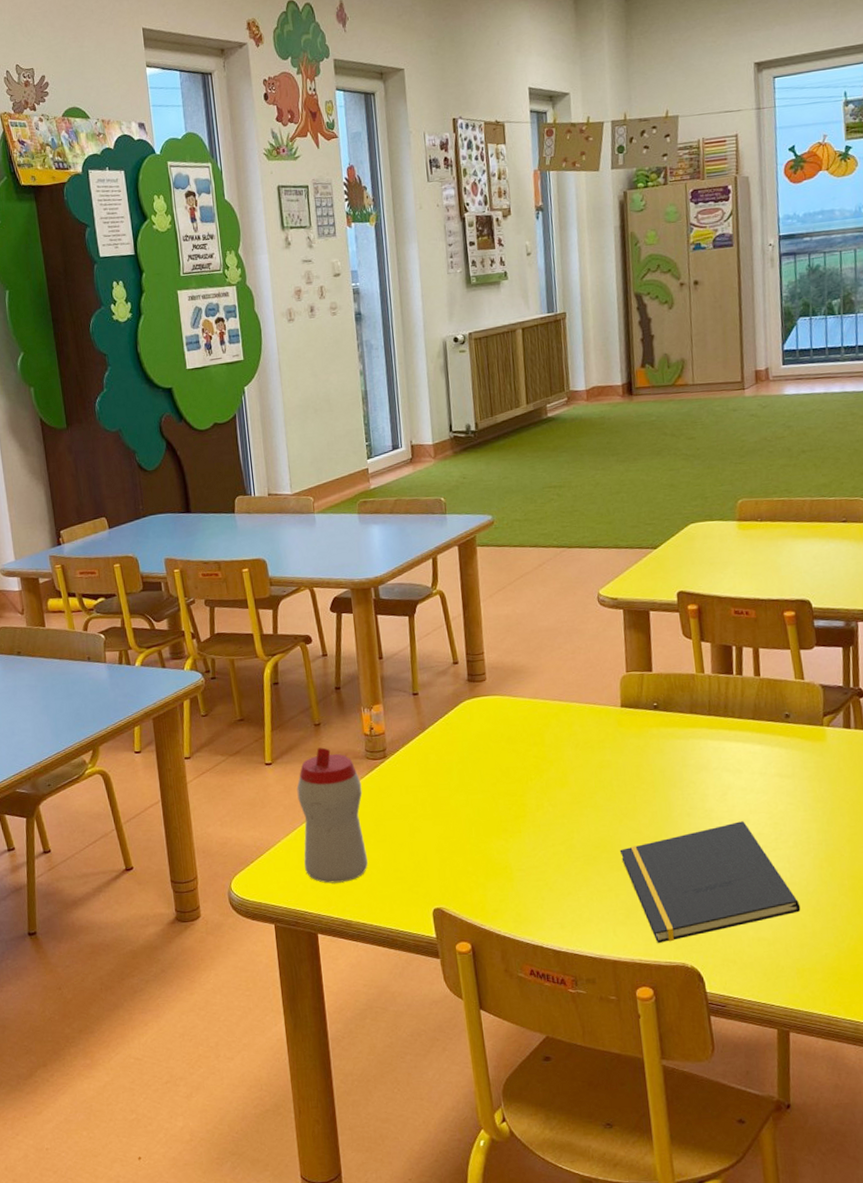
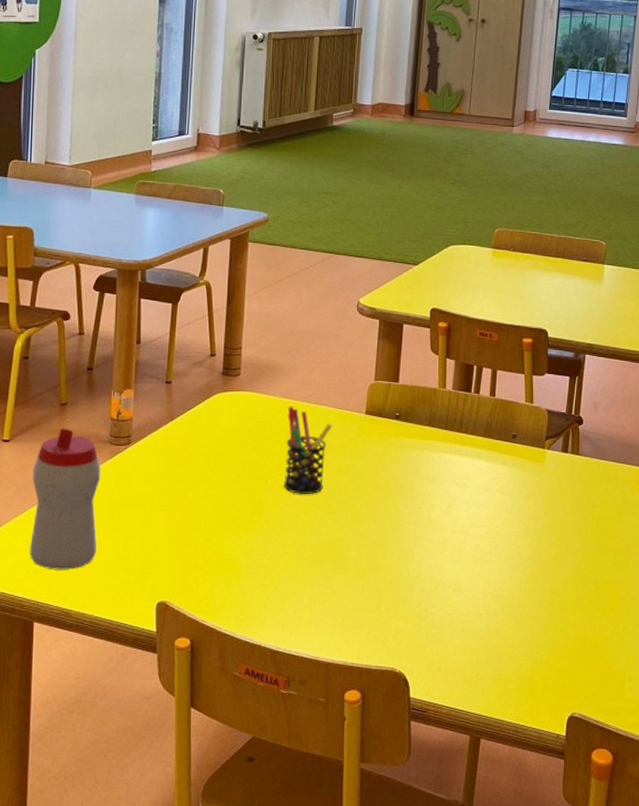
pen holder: none [538,706,588,794] -> present [283,406,333,494]
notepad: present [619,821,801,944] -> none [346,533,504,648]

